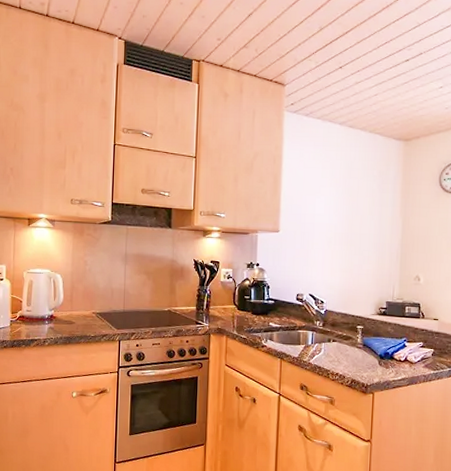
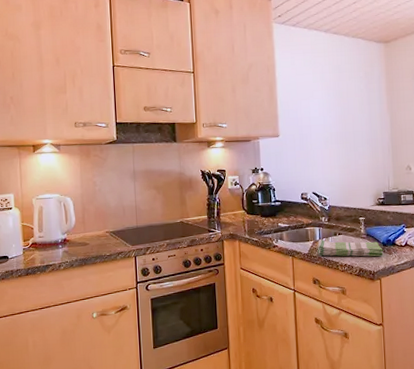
dish towel: none [308,344,380,370] -> present [317,239,384,257]

